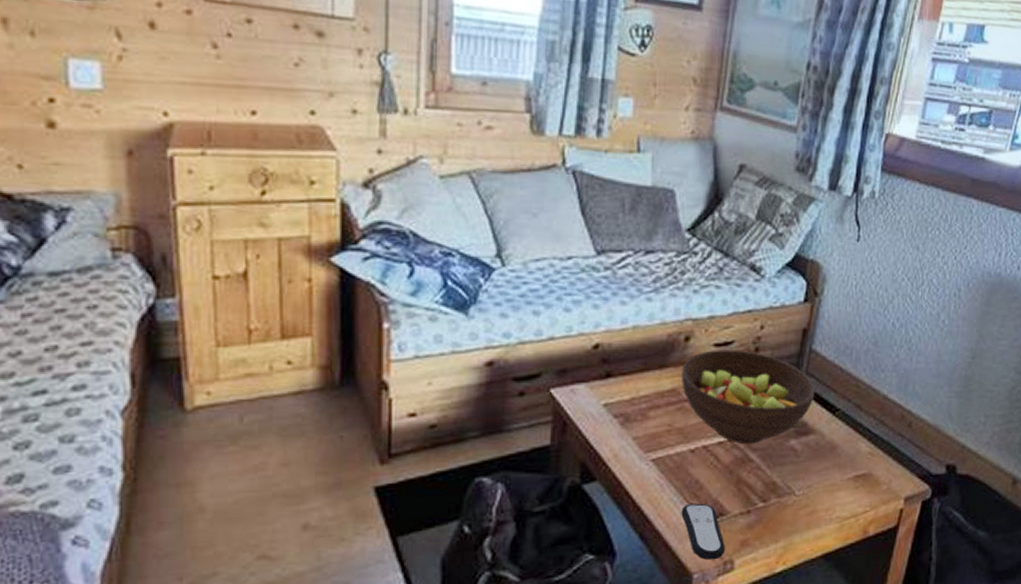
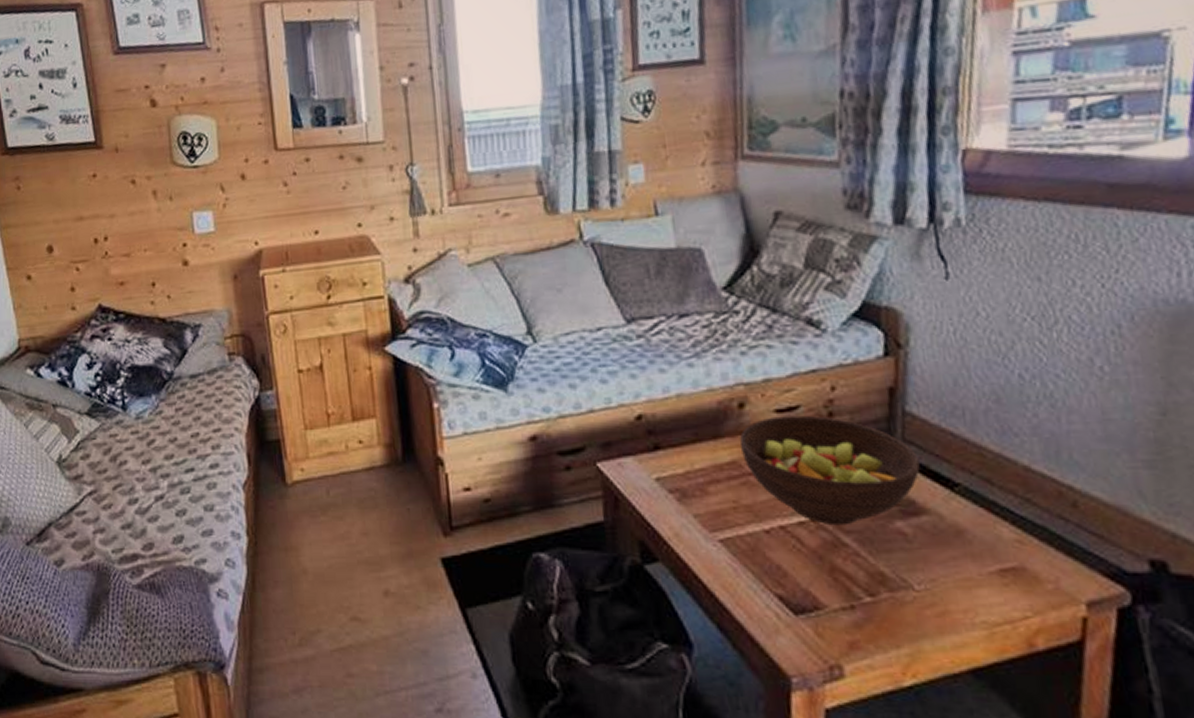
remote control: present [681,503,725,560] -> none [764,593,828,663]

